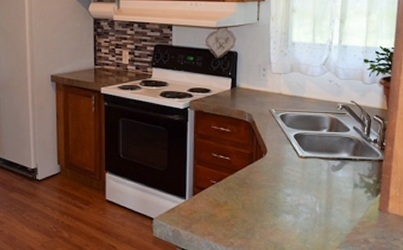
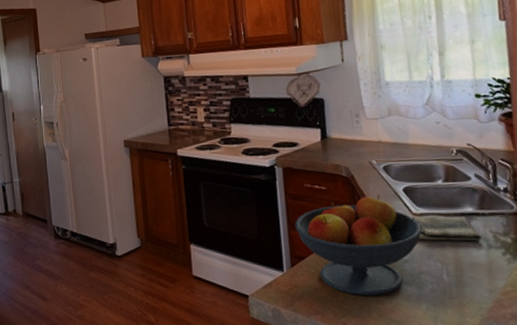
fruit bowl: none [200,138,305,222] -> present [295,194,422,296]
dish towel: none [297,158,351,181] -> present [411,216,483,242]

